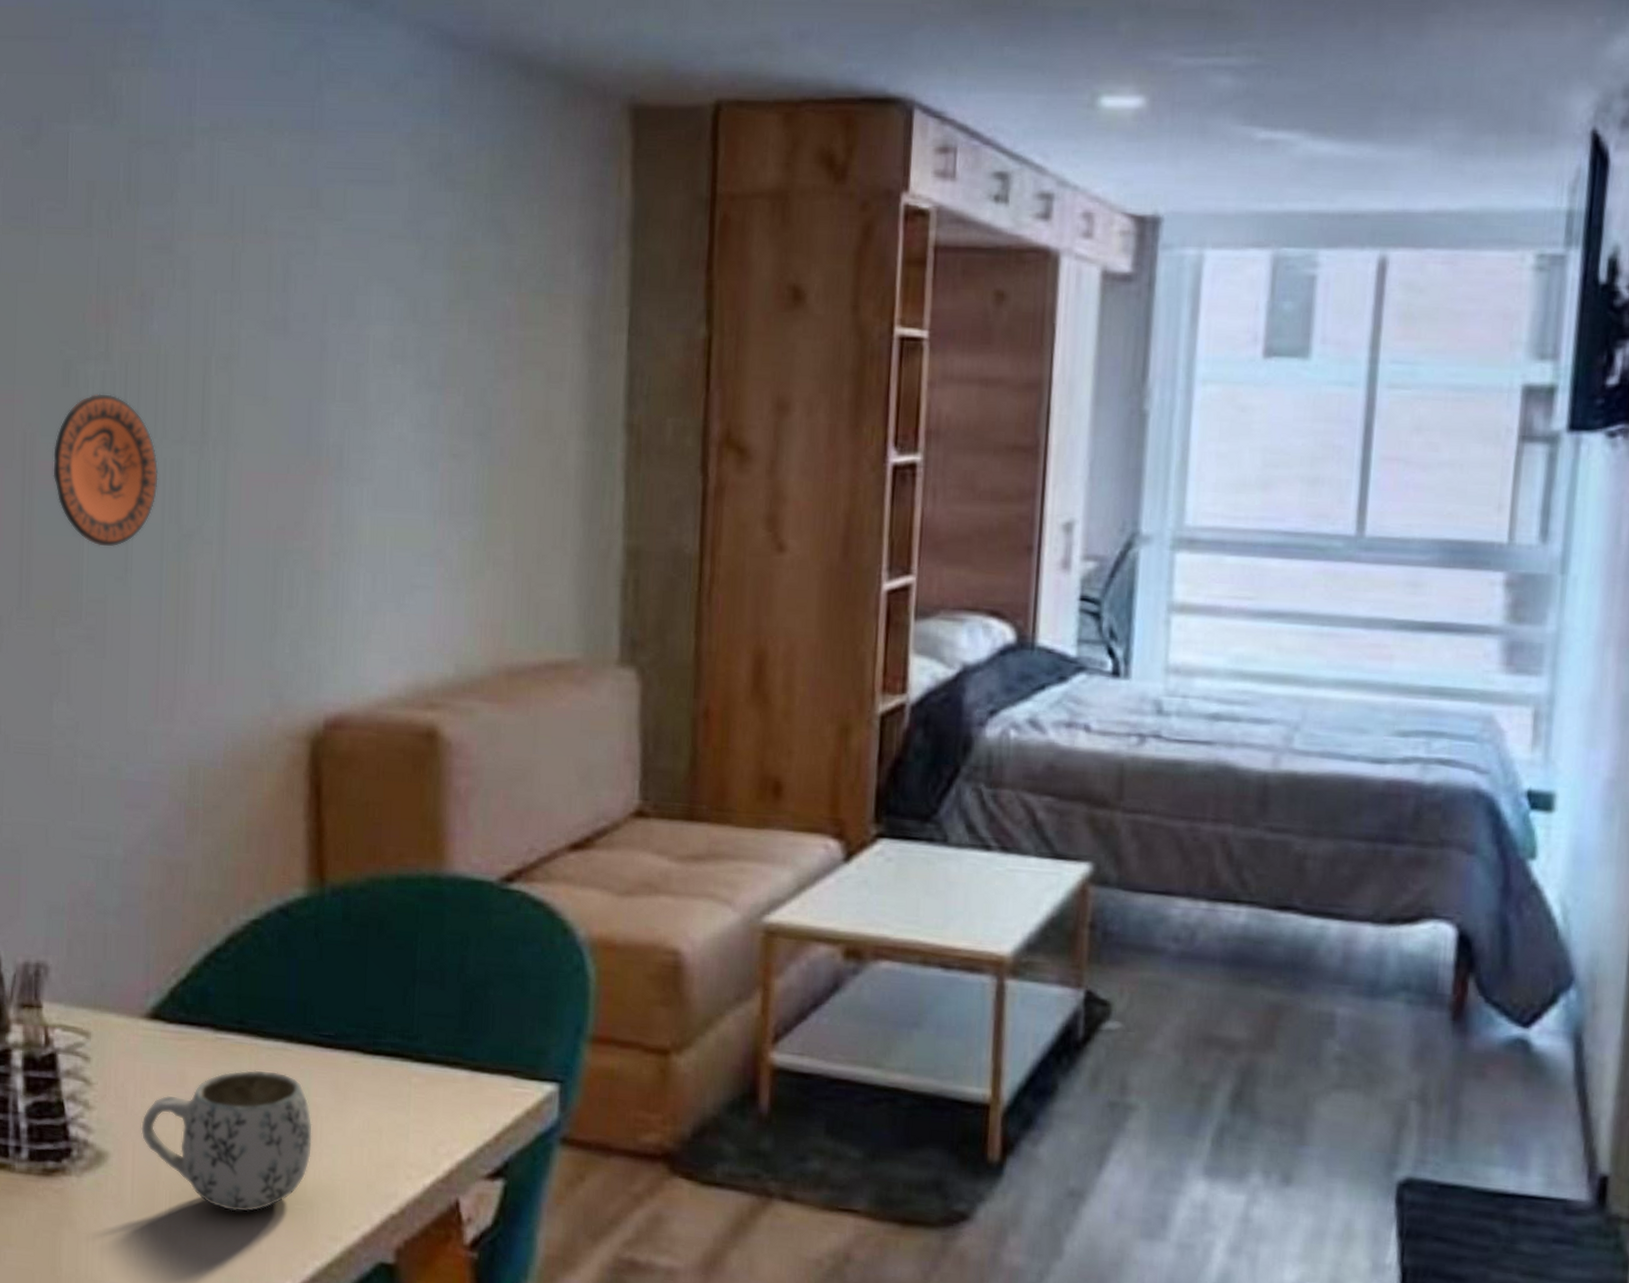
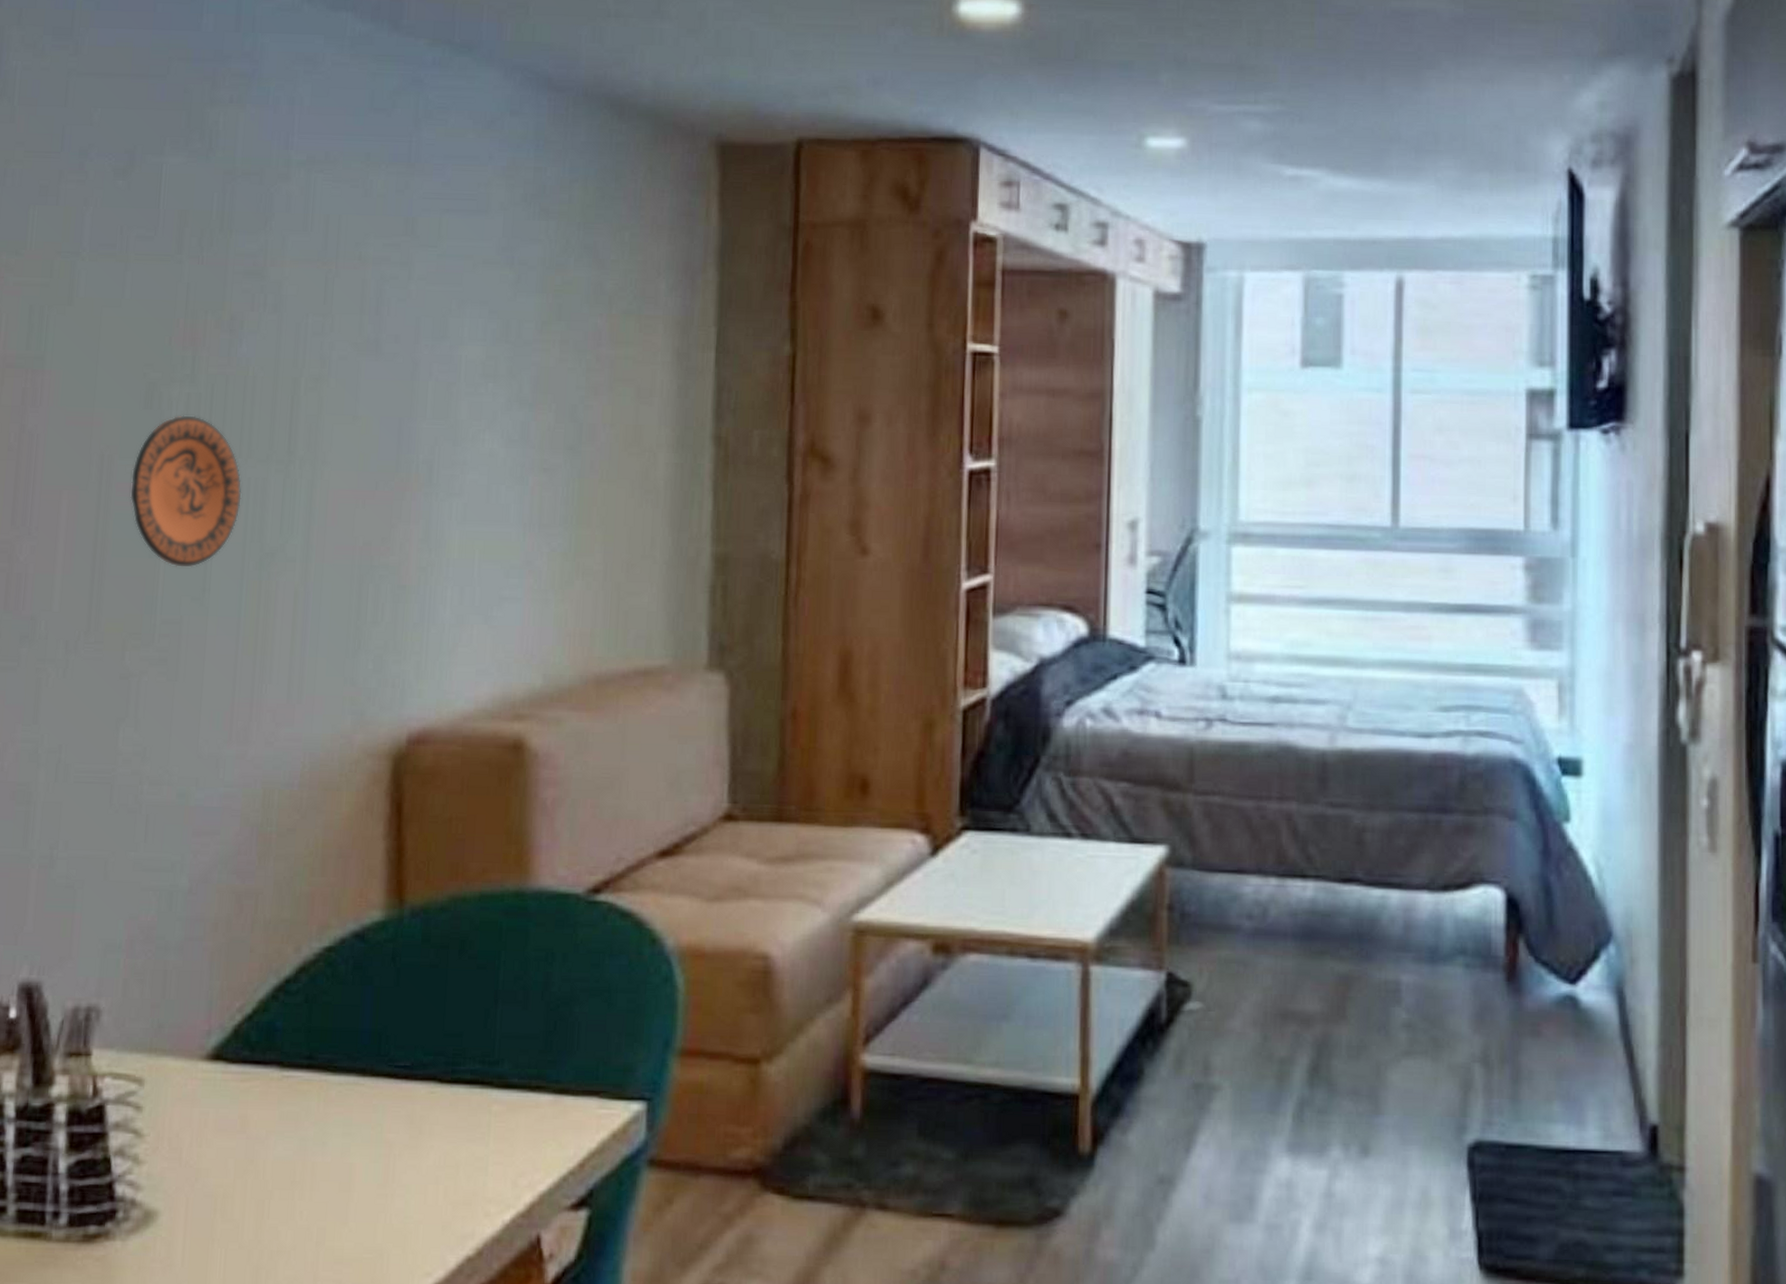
mug: present [141,1070,312,1212] -> none [196,1108,384,1267]

